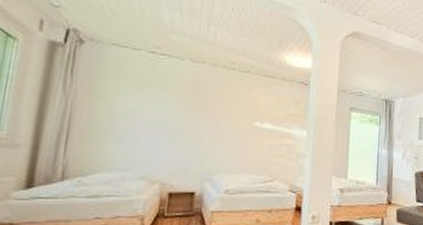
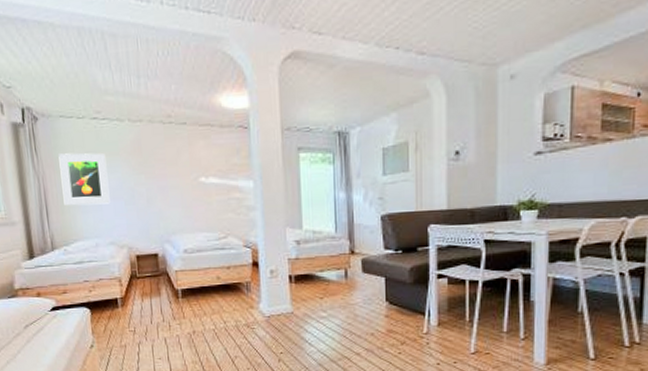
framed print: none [92,79,157,136] -> present [58,153,110,206]

